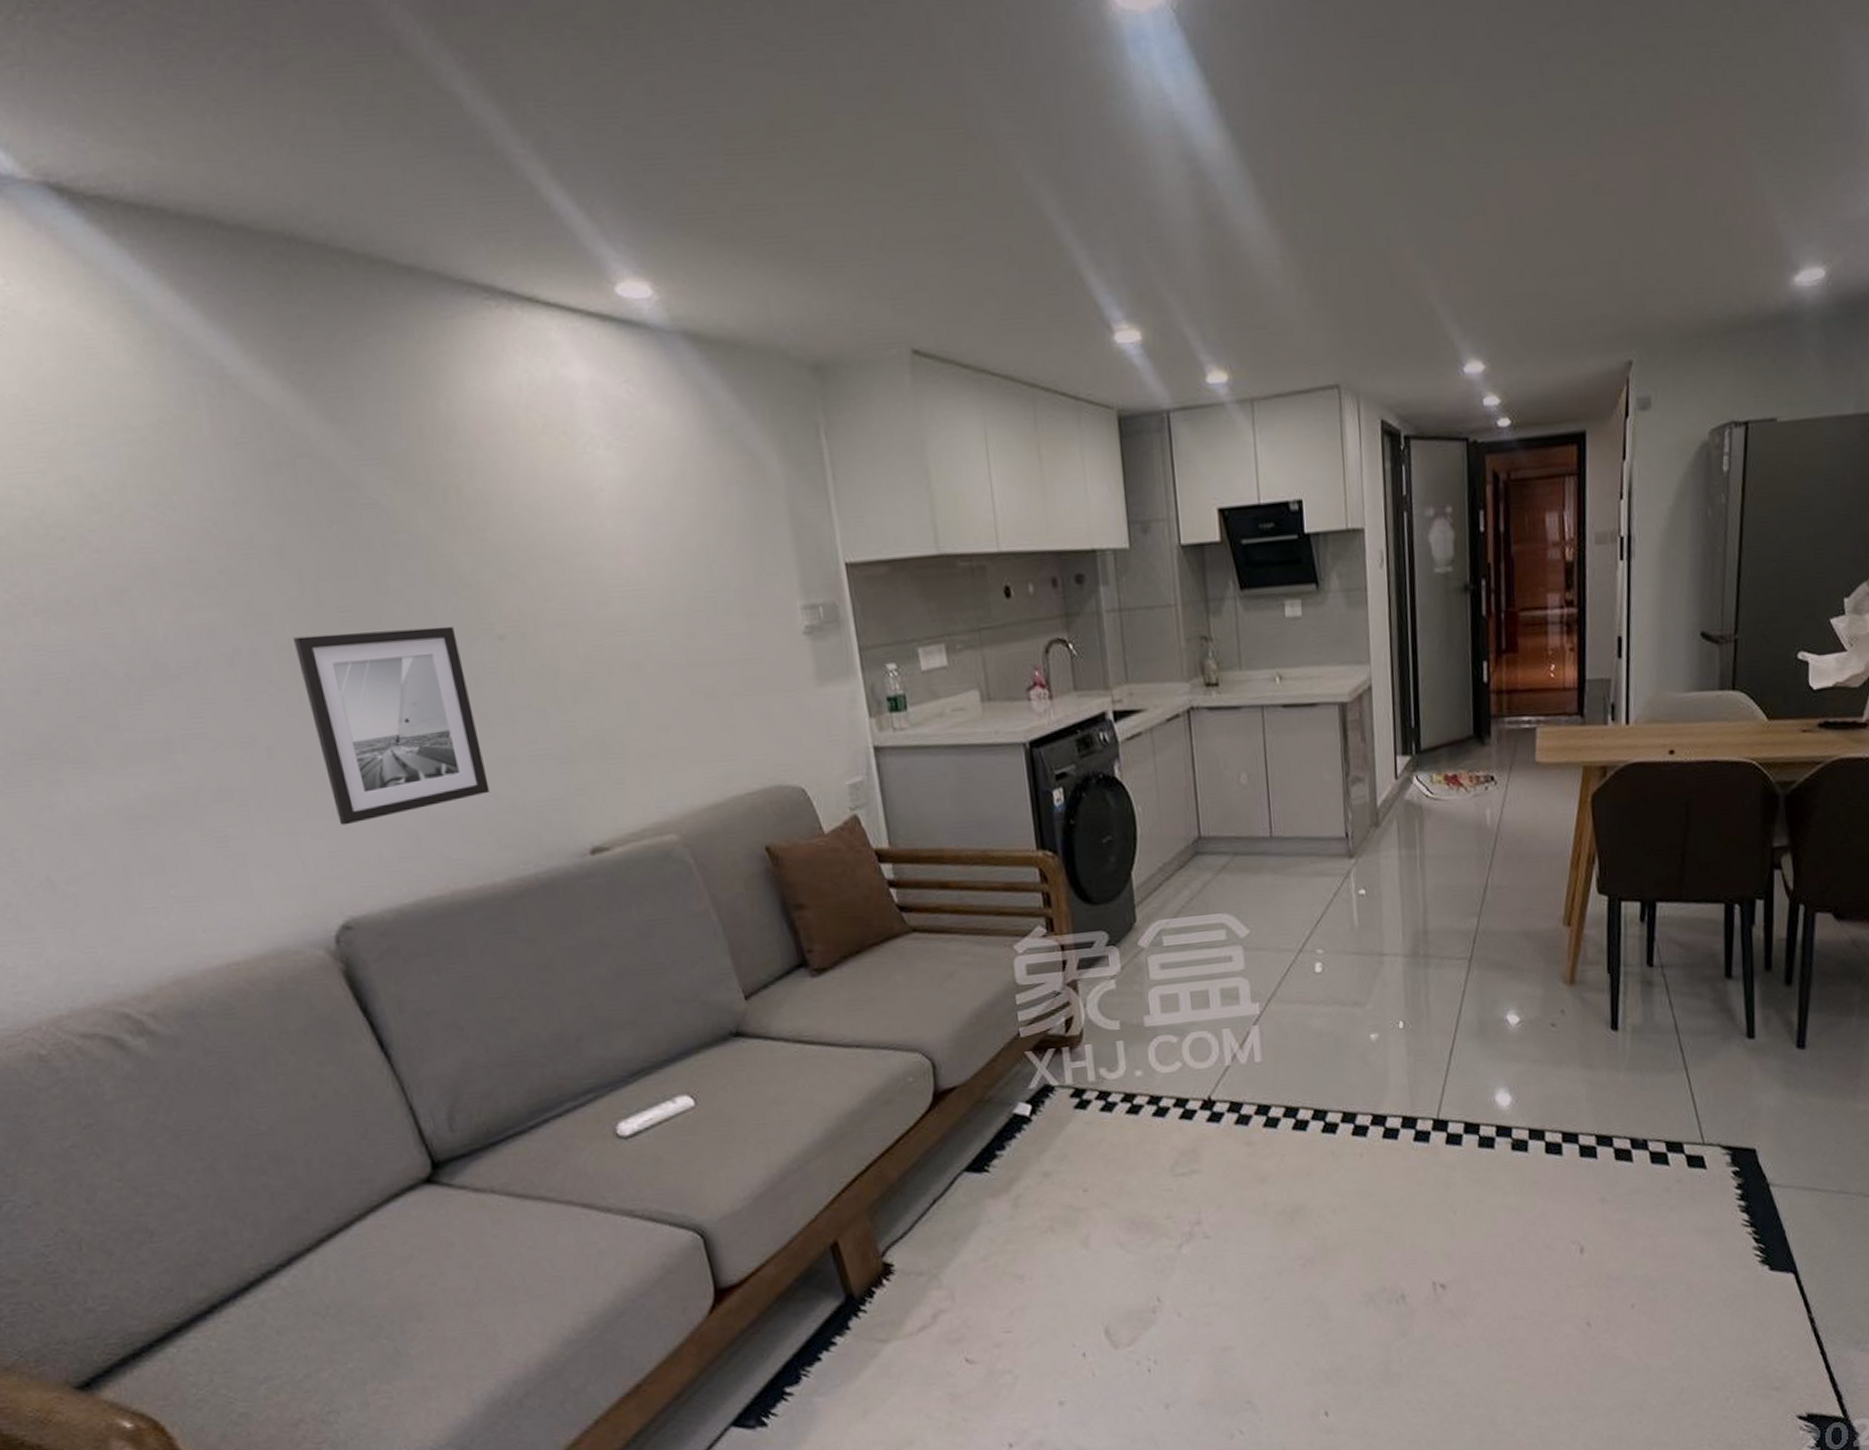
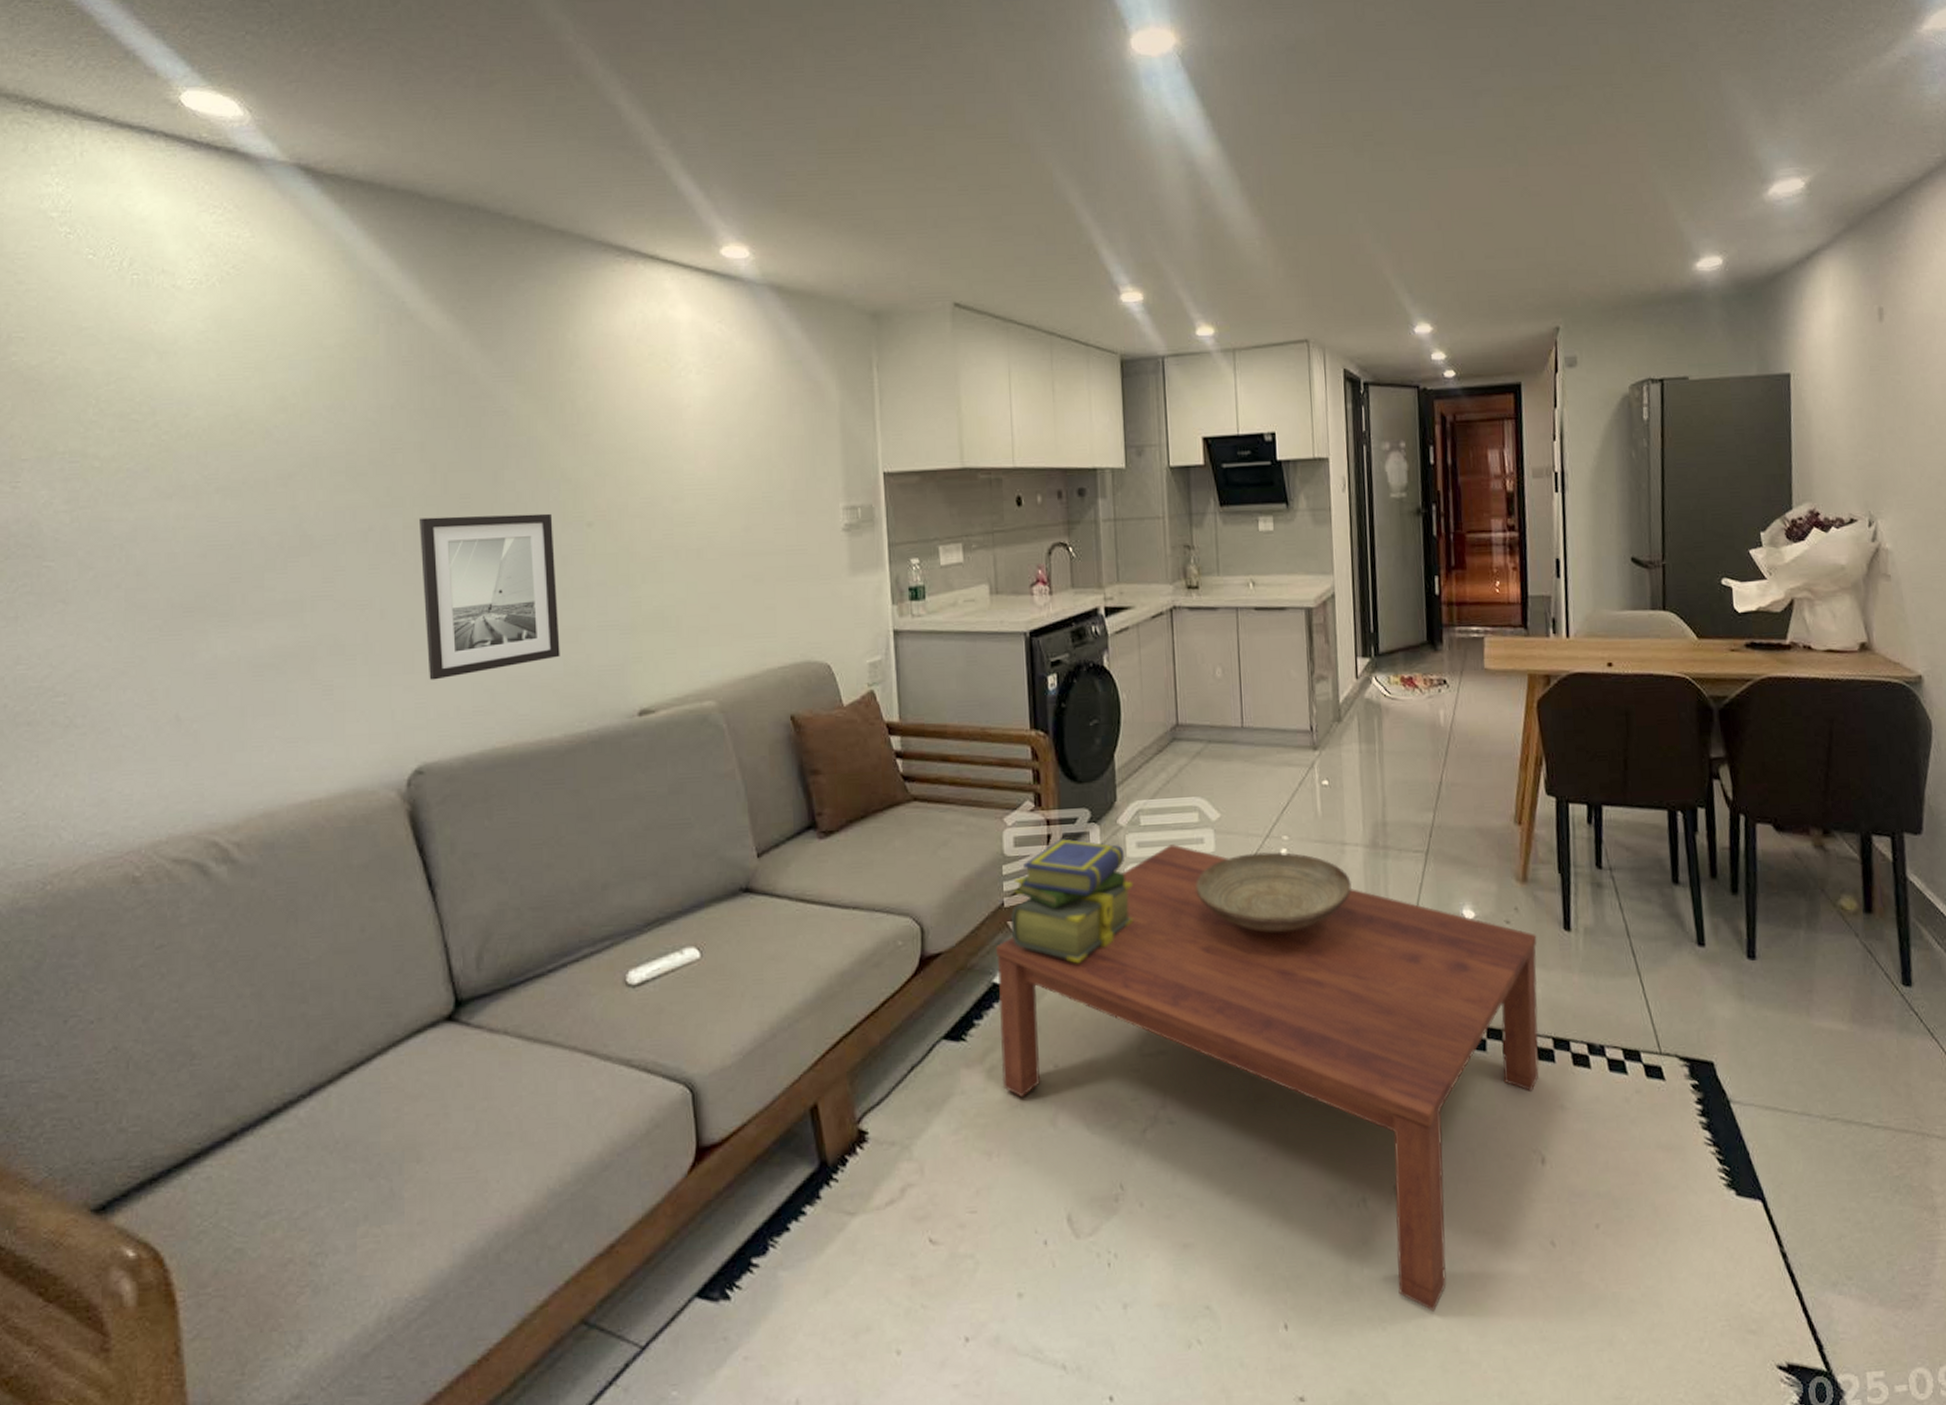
coffee table: none [1014,964,1583,1391] -> present [996,844,1540,1312]
stack of books: none [1028,964,1159,1089] -> present [1010,838,1133,963]
decorative bowl: none [1225,966,1390,1048] -> present [1196,852,1352,933]

